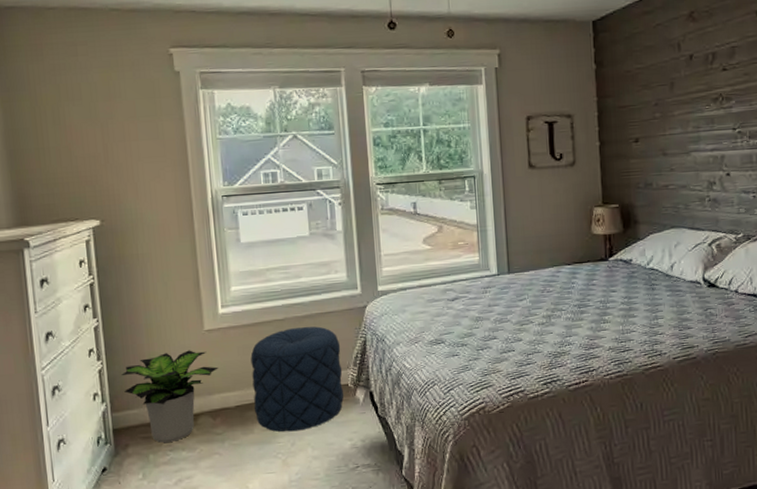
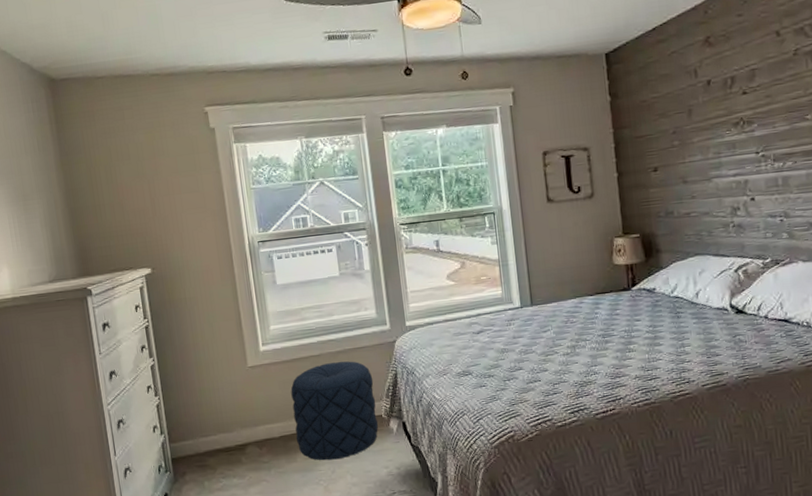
potted plant: present [121,350,218,443] -> none [177,385,262,471]

